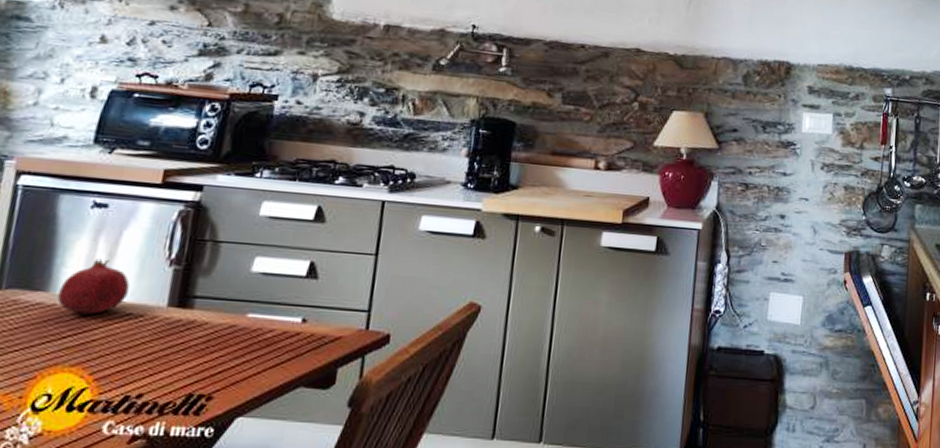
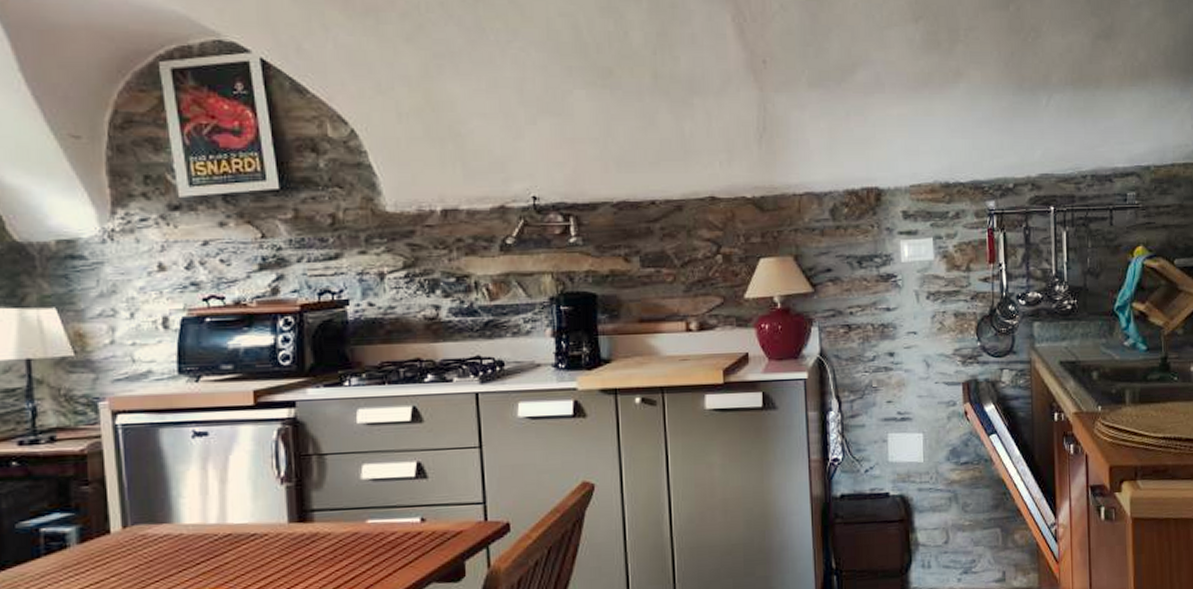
fruit: present [57,258,130,315] -> none [182,485,248,540]

